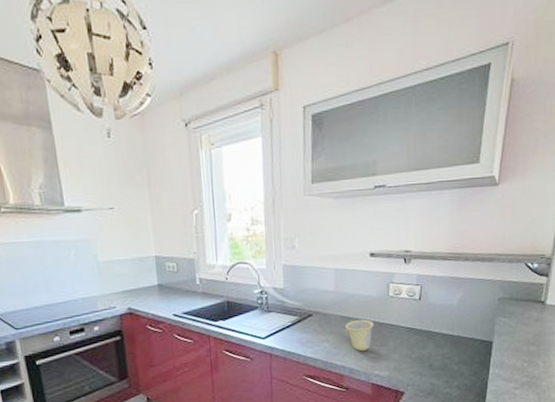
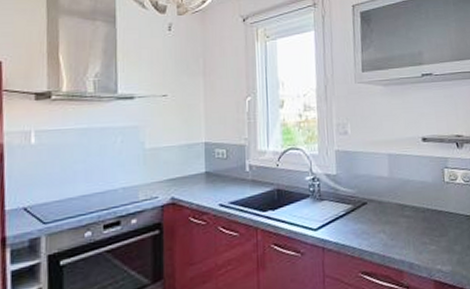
cup: present [345,319,374,351] -> none [402,207,432,242]

